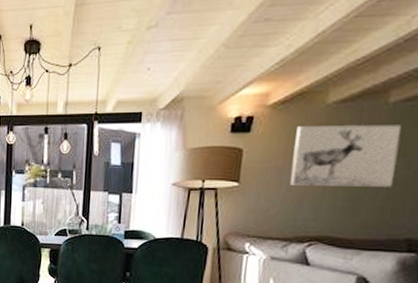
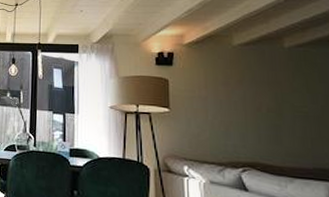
wall art: present [290,125,402,187] -> none [212,63,305,119]

